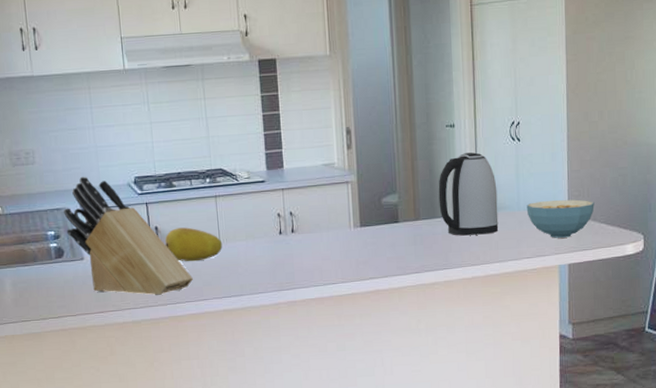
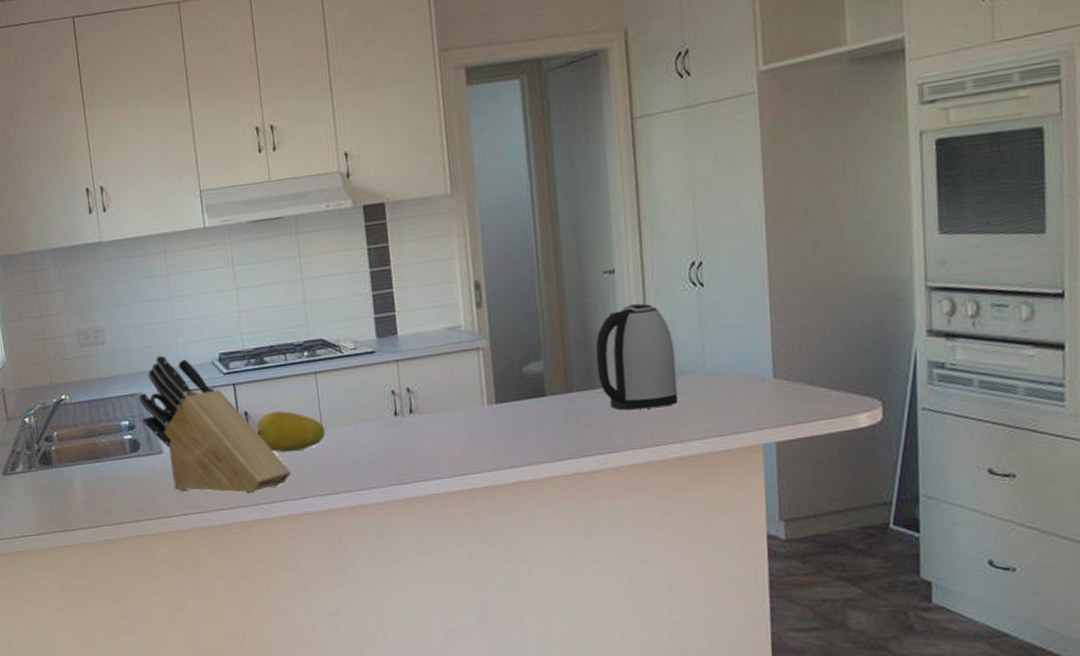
cereal bowl: present [526,199,595,238] -> none [715,358,810,409]

